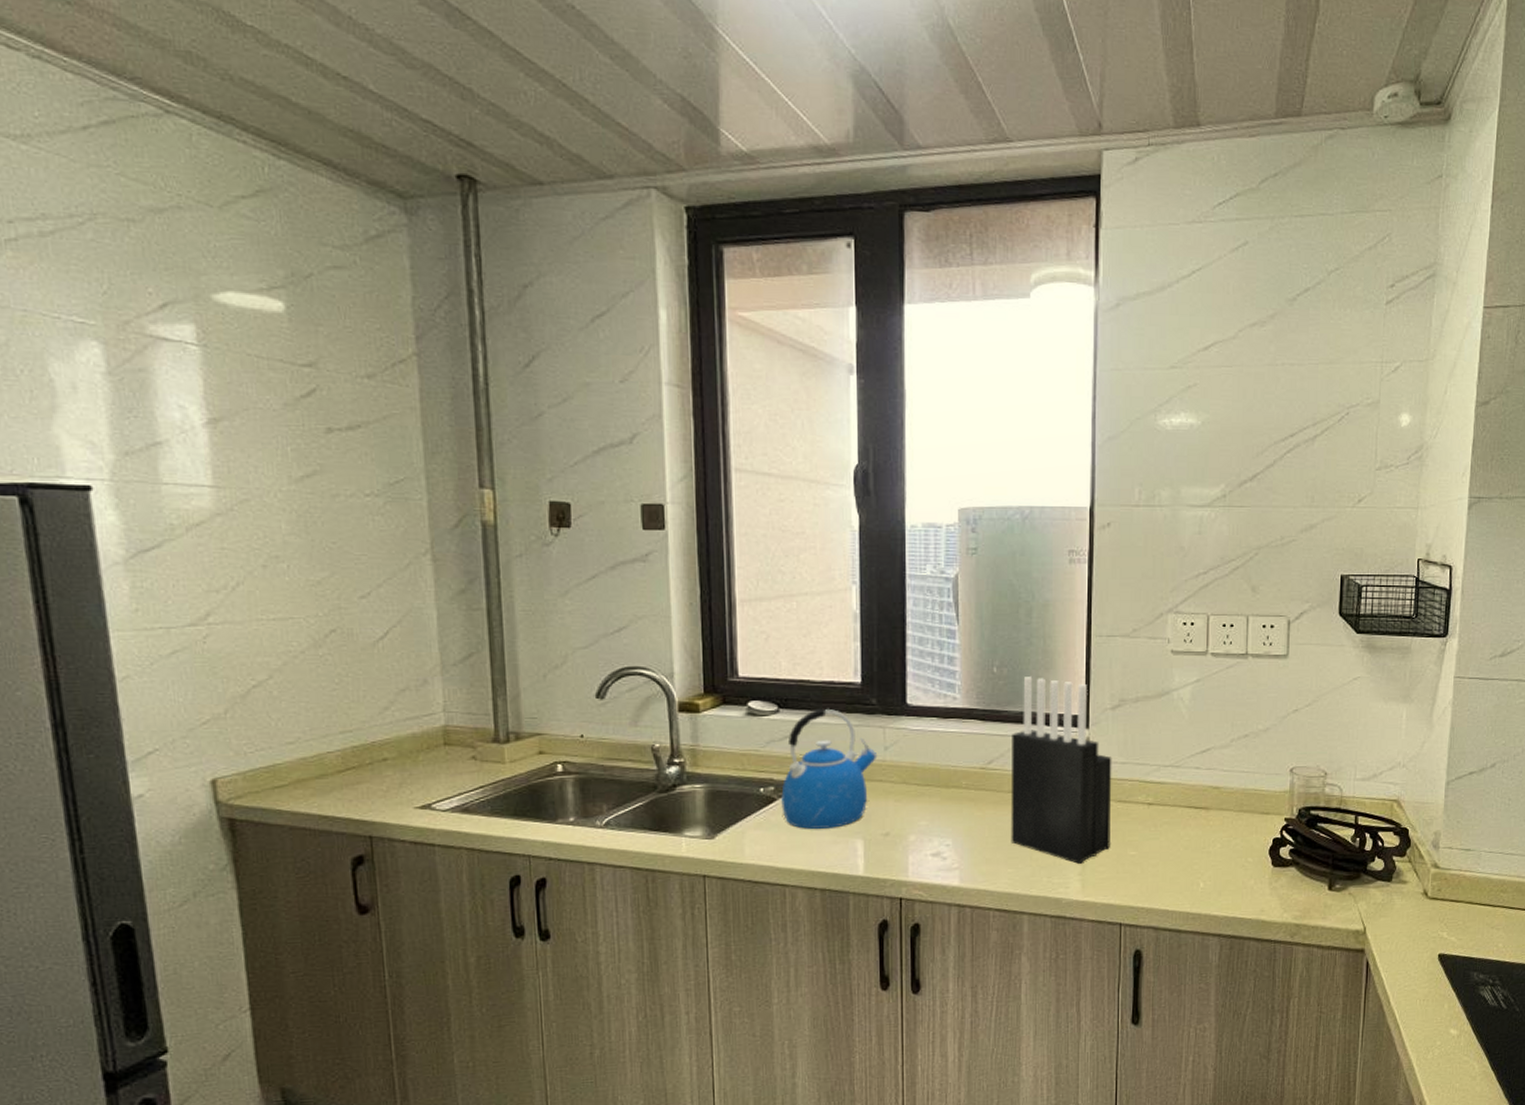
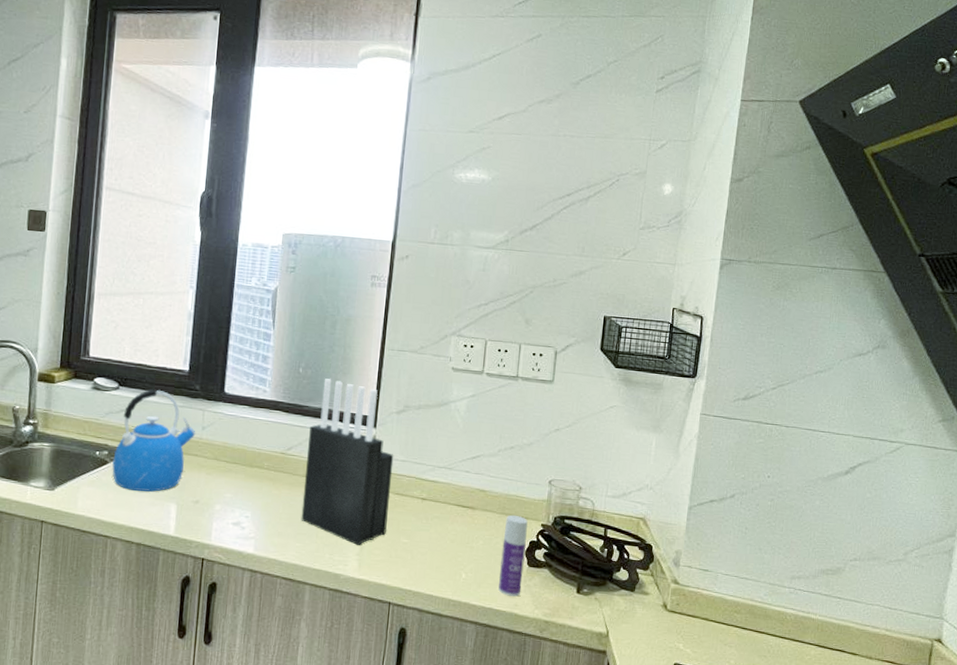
bottle: none [1241,811,1270,902] -> present [498,514,528,597]

